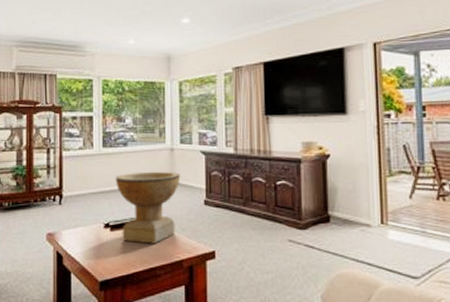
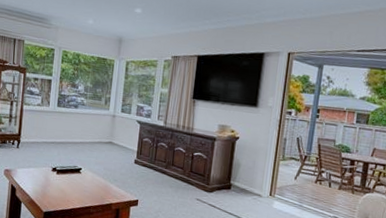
decorative bowl: present [115,171,181,244] -> none [64,130,119,189]

